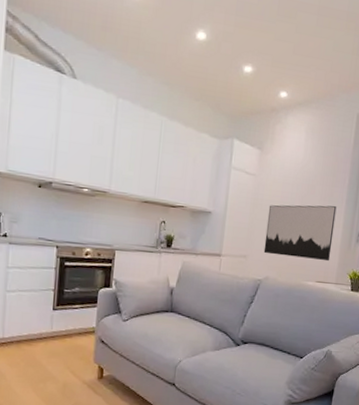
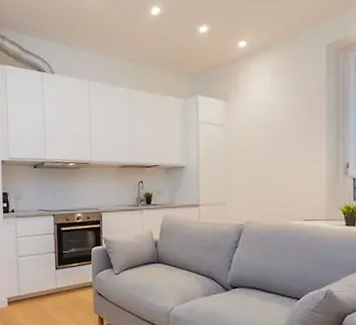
wall art: present [263,205,337,262] -> none [241,140,317,199]

